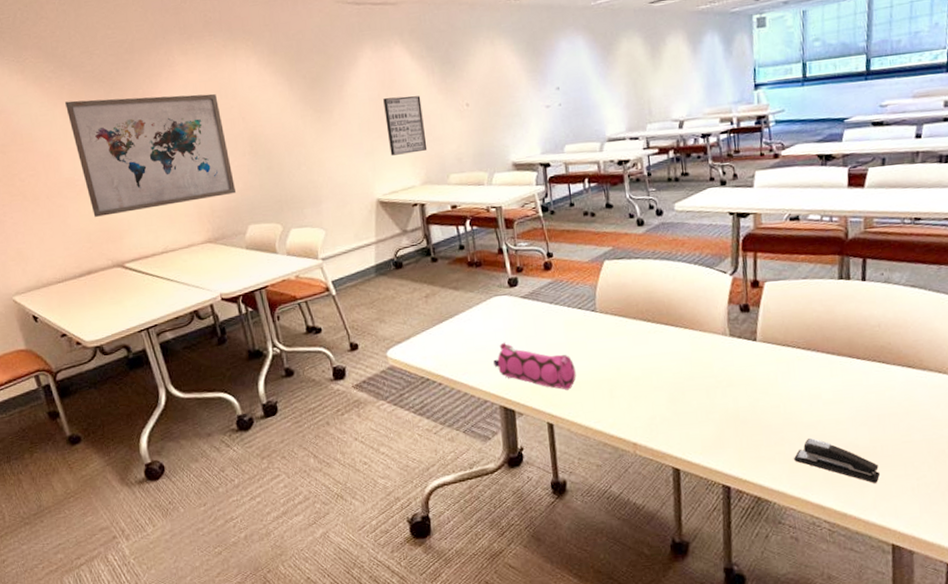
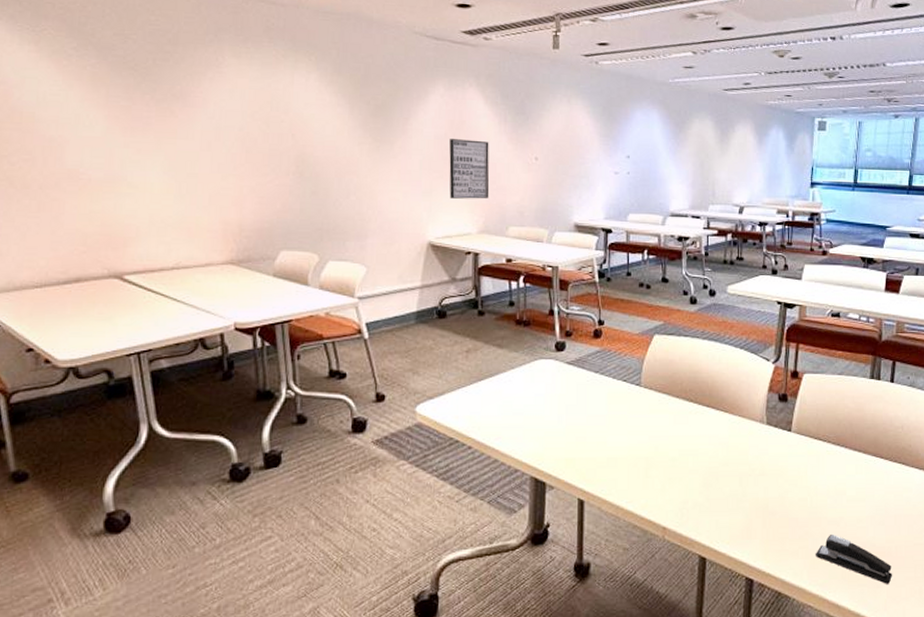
wall art: present [65,93,237,217] -> none [83,84,273,218]
pencil case: present [493,342,577,390] -> none [530,408,613,466]

